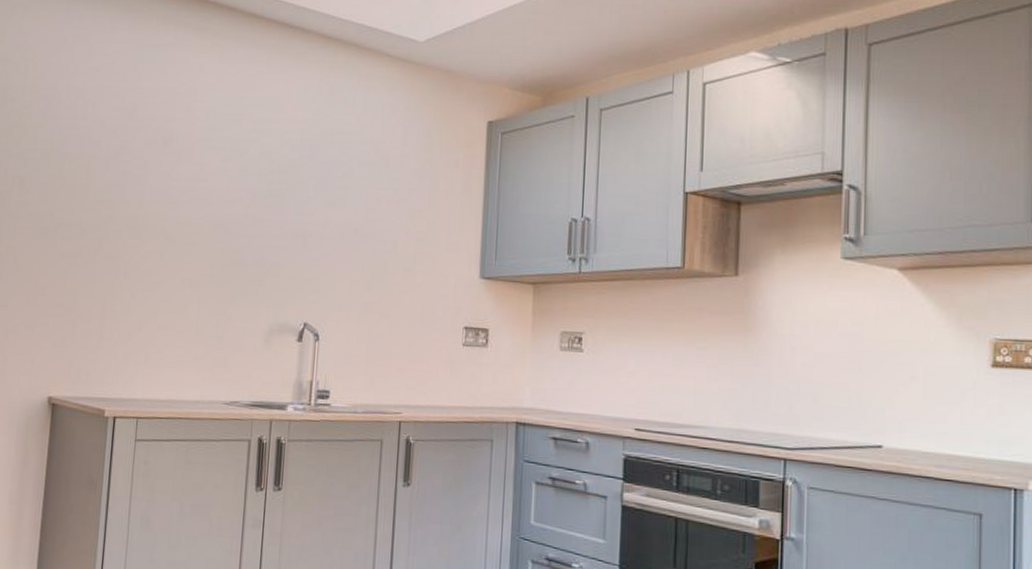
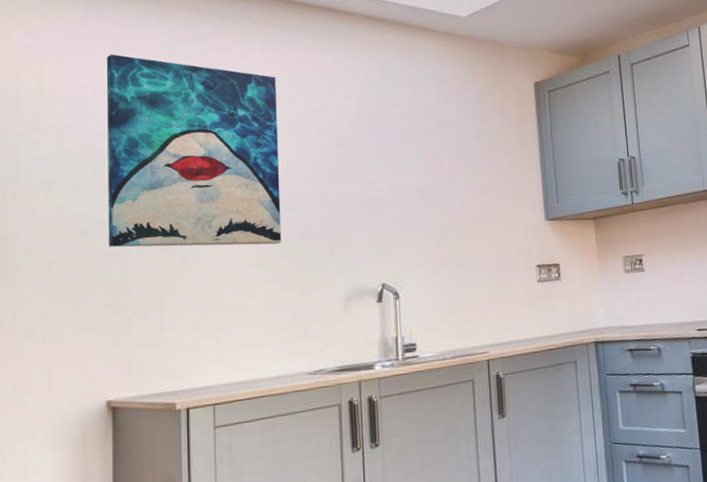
wall art: none [64,58,228,266] -> present [106,54,282,248]

